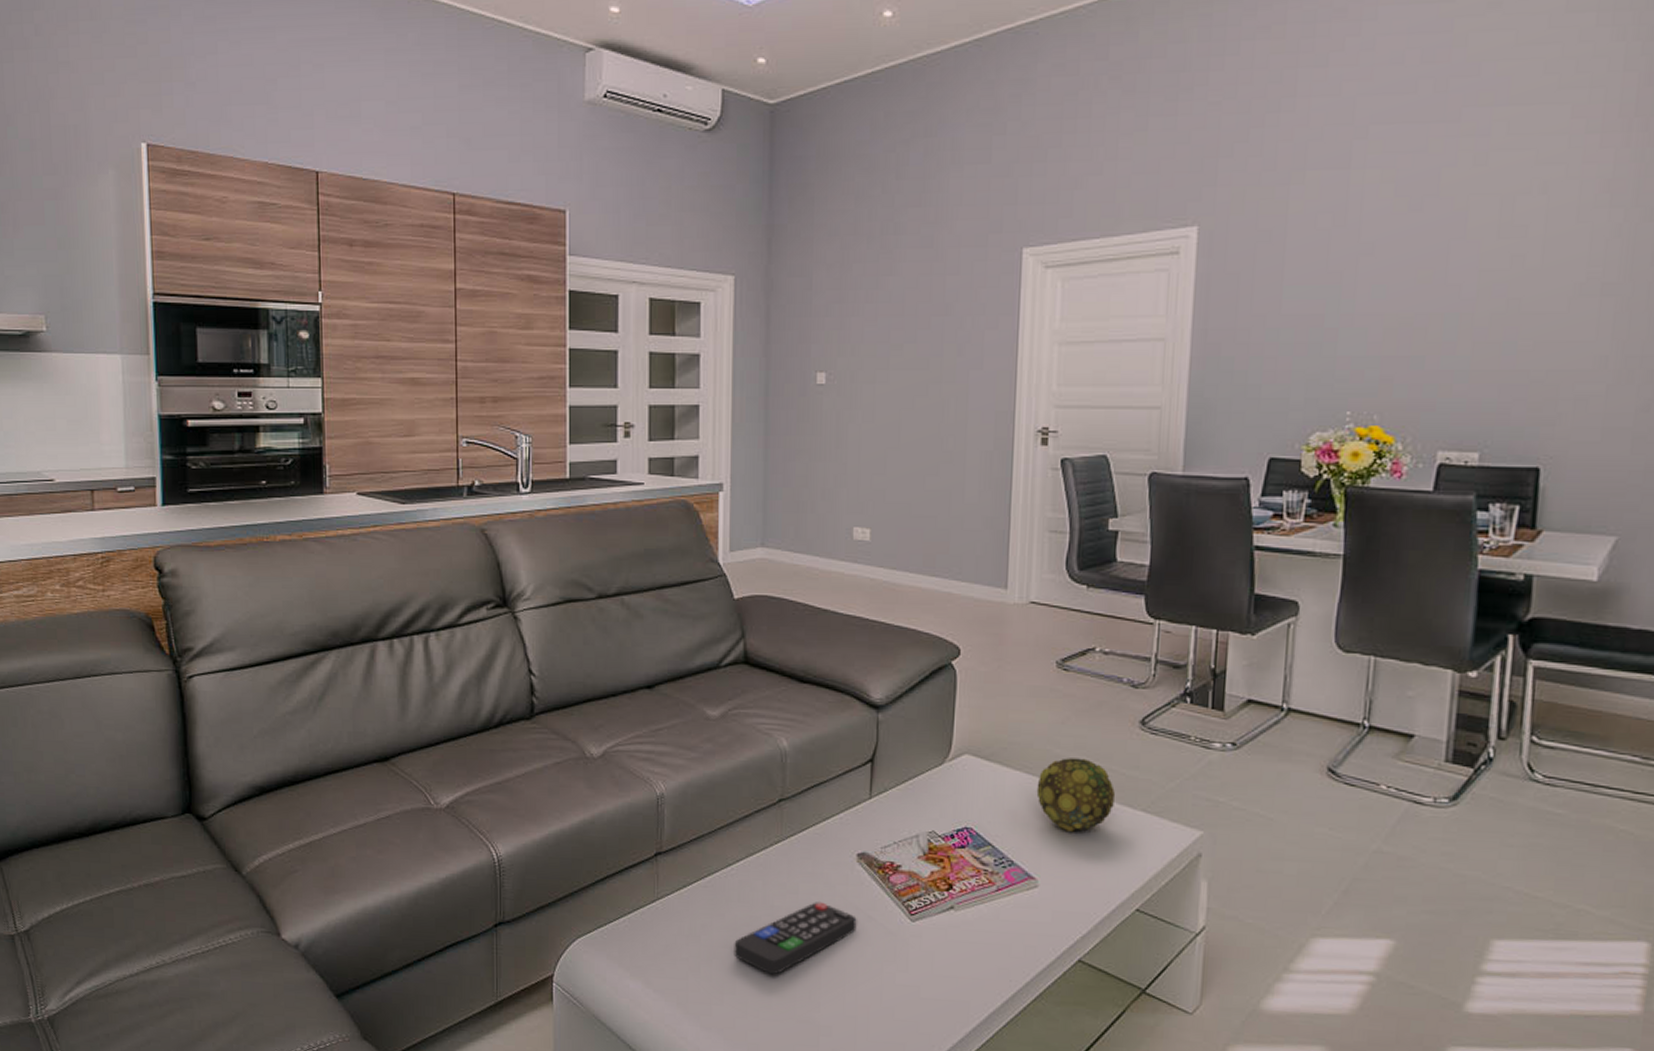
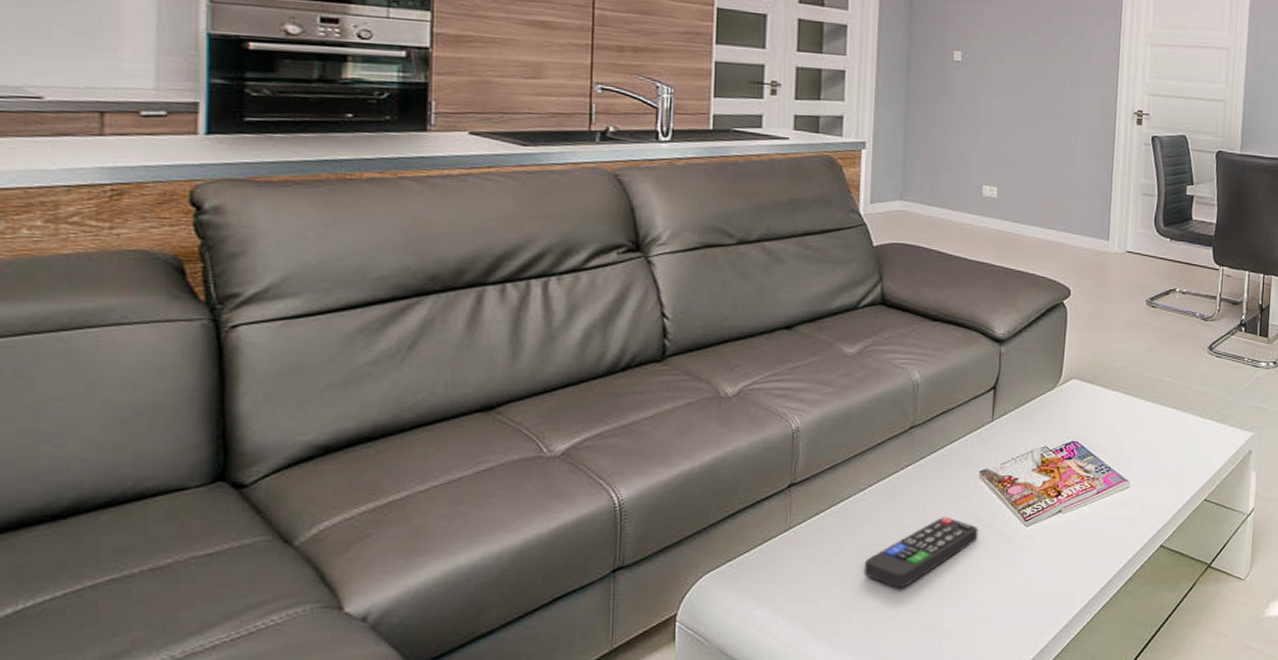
decorative ball: present [1036,758,1115,832] -> none [1129,379,1189,439]

